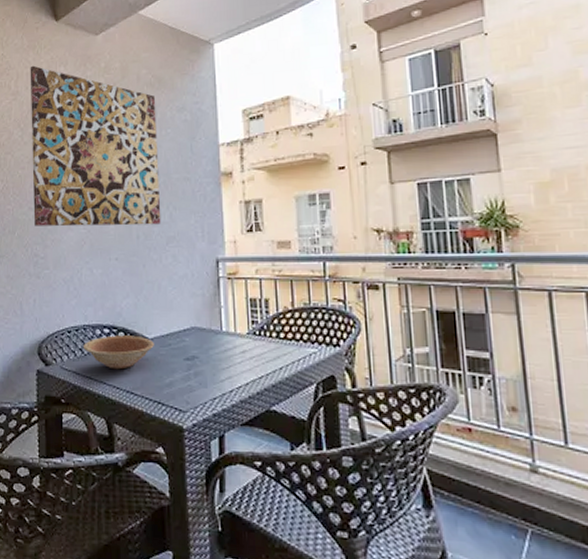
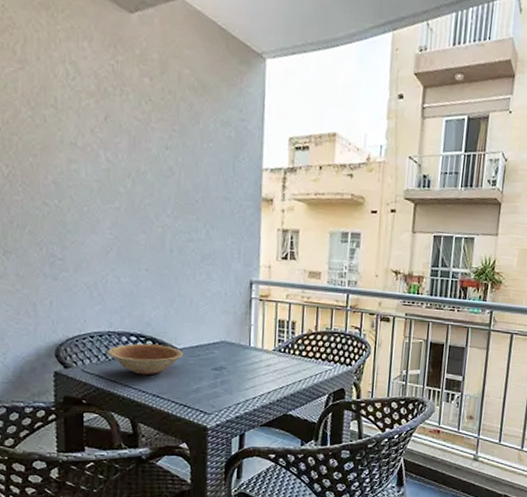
wall art: present [30,65,161,227] -> none [42,30,199,241]

